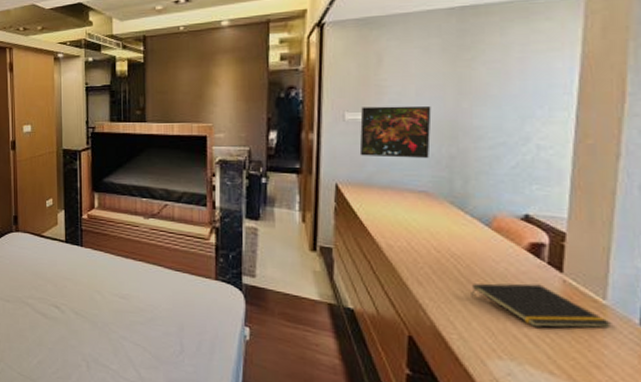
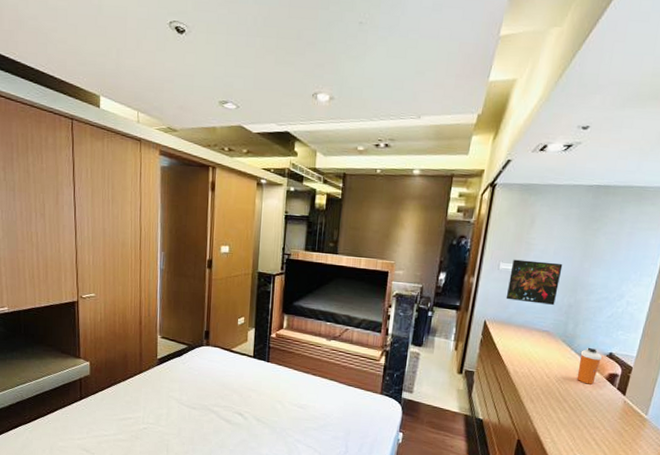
notepad: present [471,283,612,329] -> none [564,402,647,435]
shaker bottle: none [480,209,514,259] -> present [576,347,602,385]

